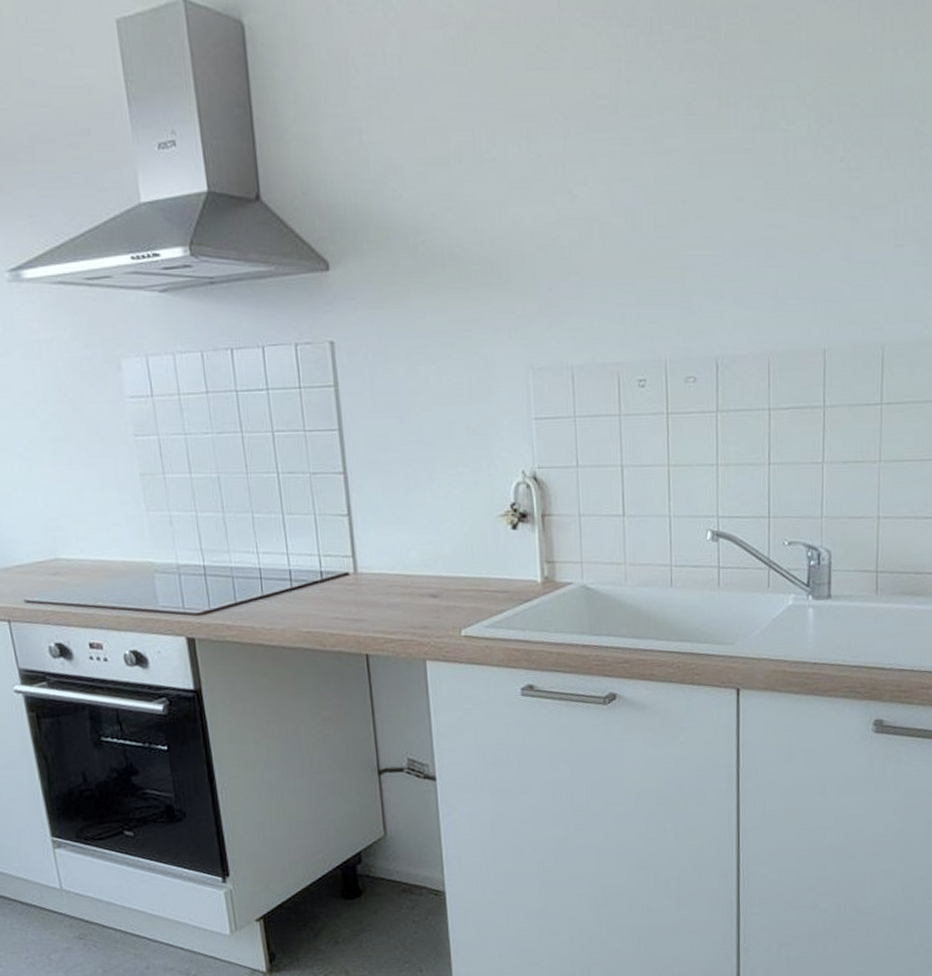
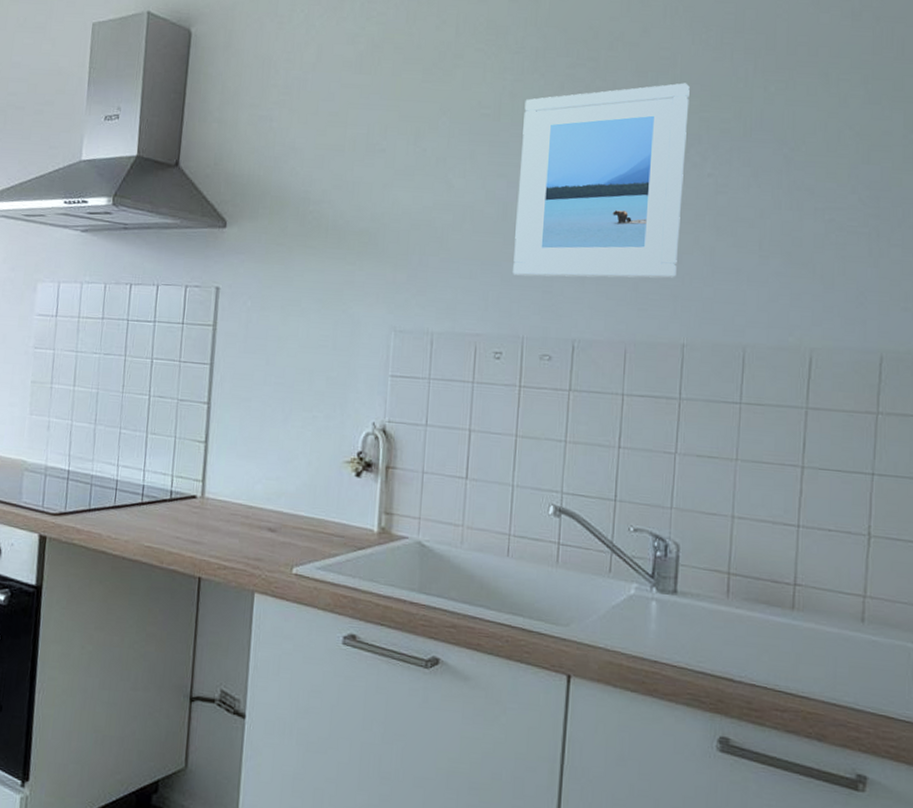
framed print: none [643,51,817,293] -> present [513,83,690,278]

